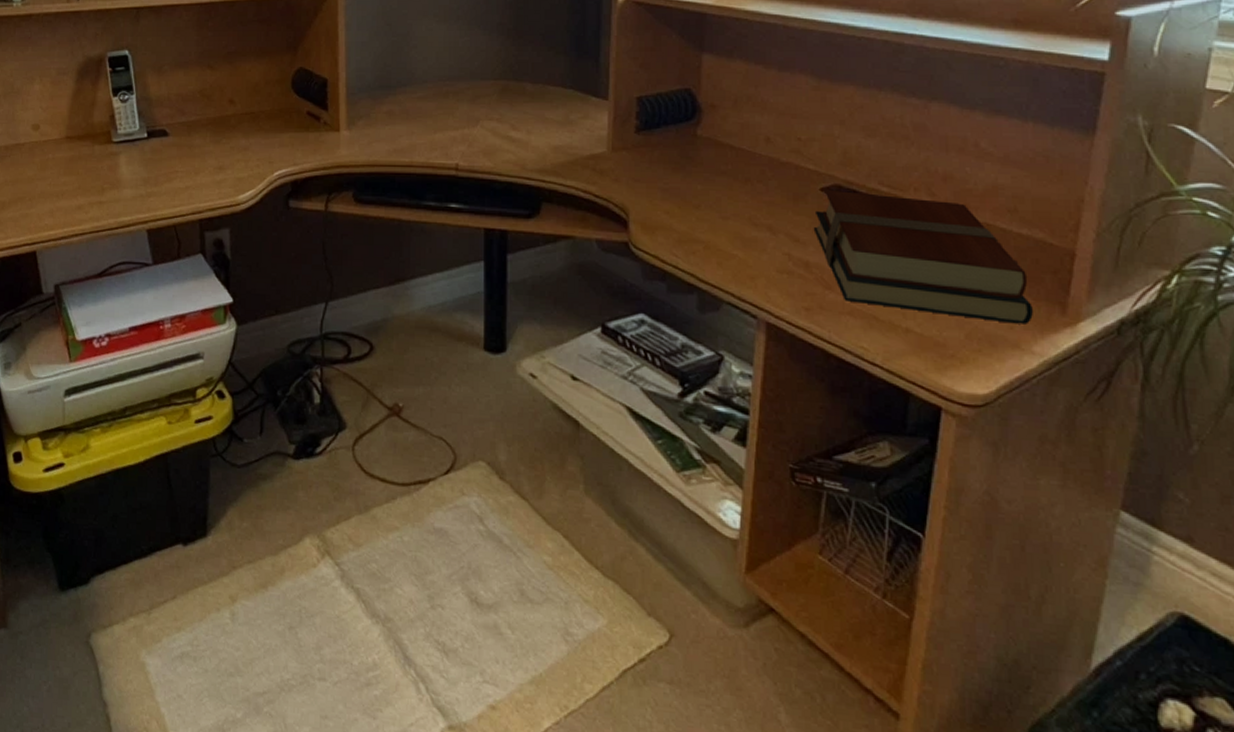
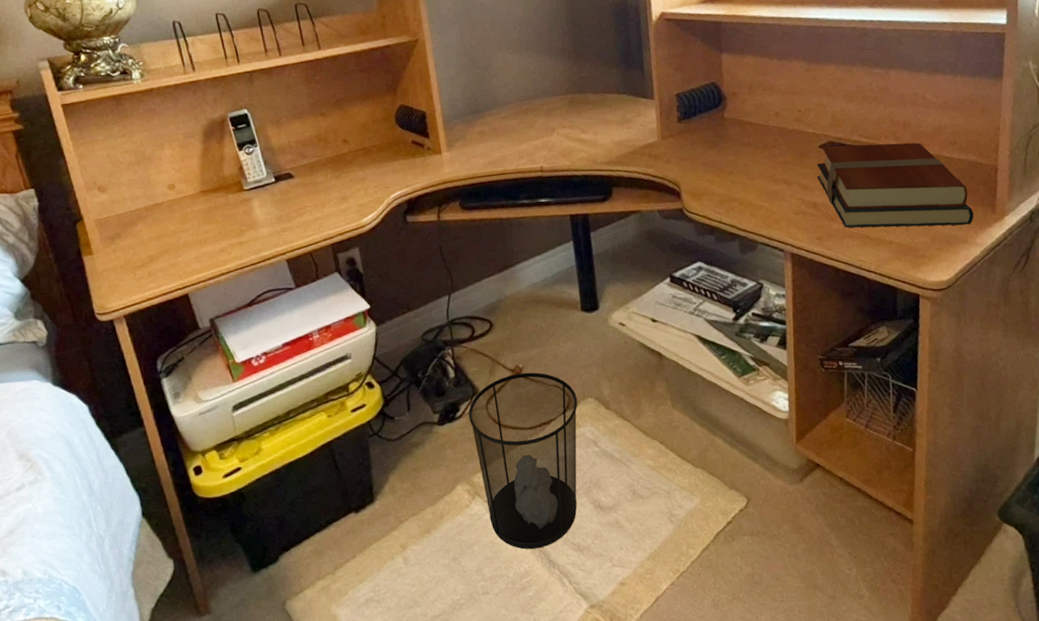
waste bin: none [330,413,465,638] -> present [468,372,578,550]

